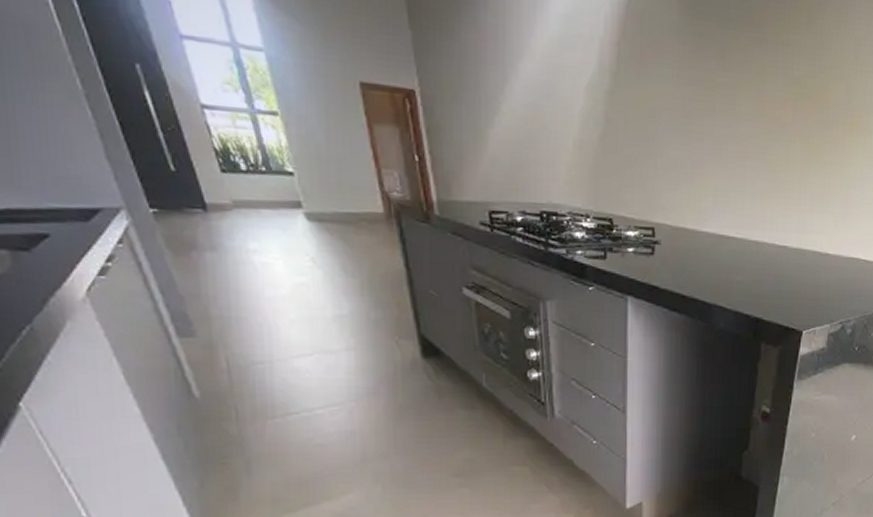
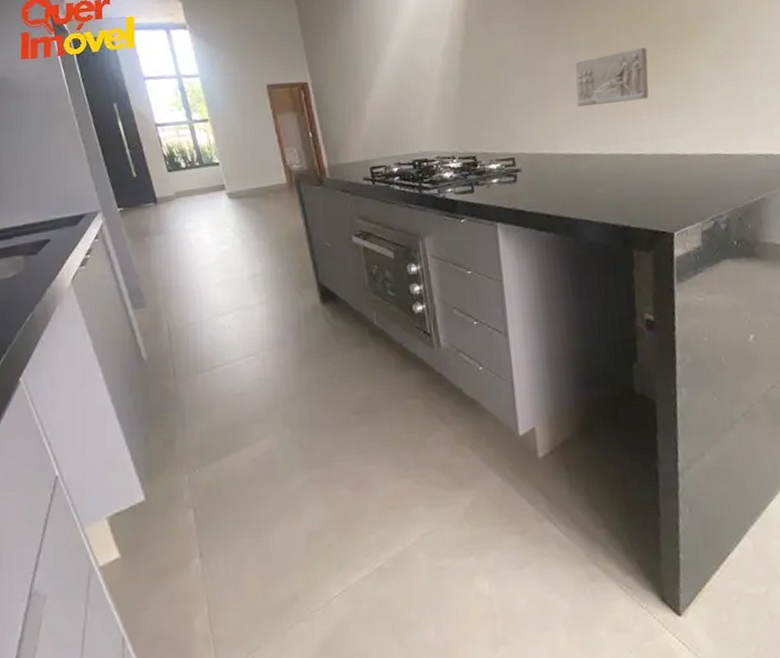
relief sculpture: none [728,128,810,188] -> present [575,47,649,107]

